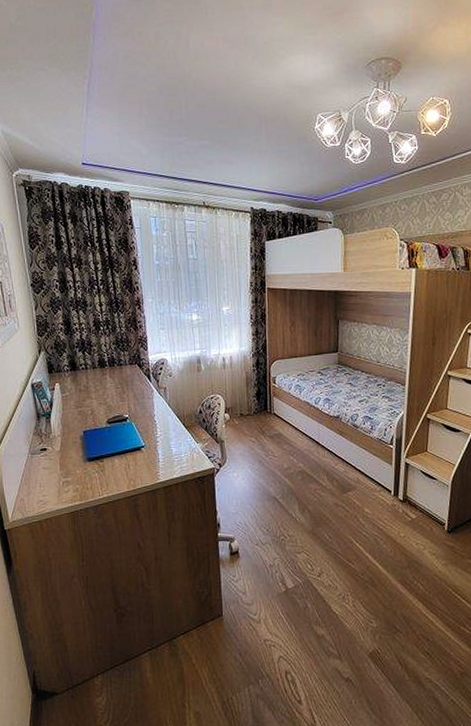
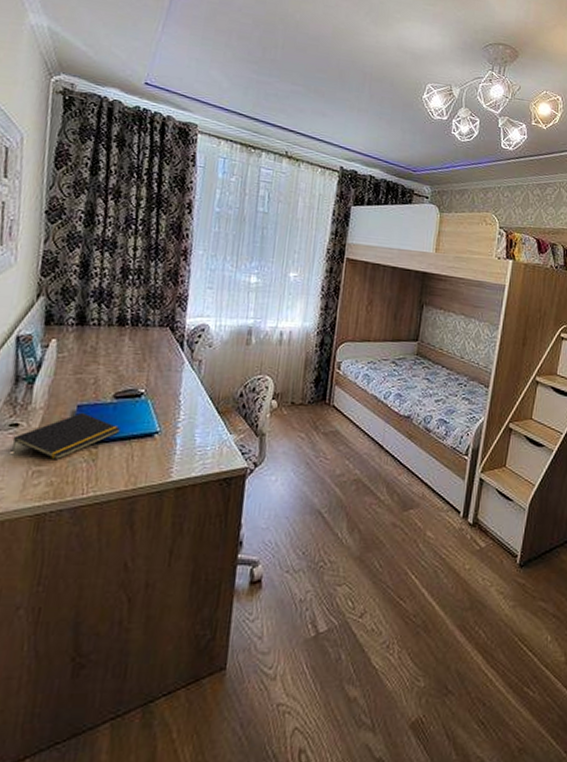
notepad: none [44,436,116,473] -> present [10,412,121,460]

